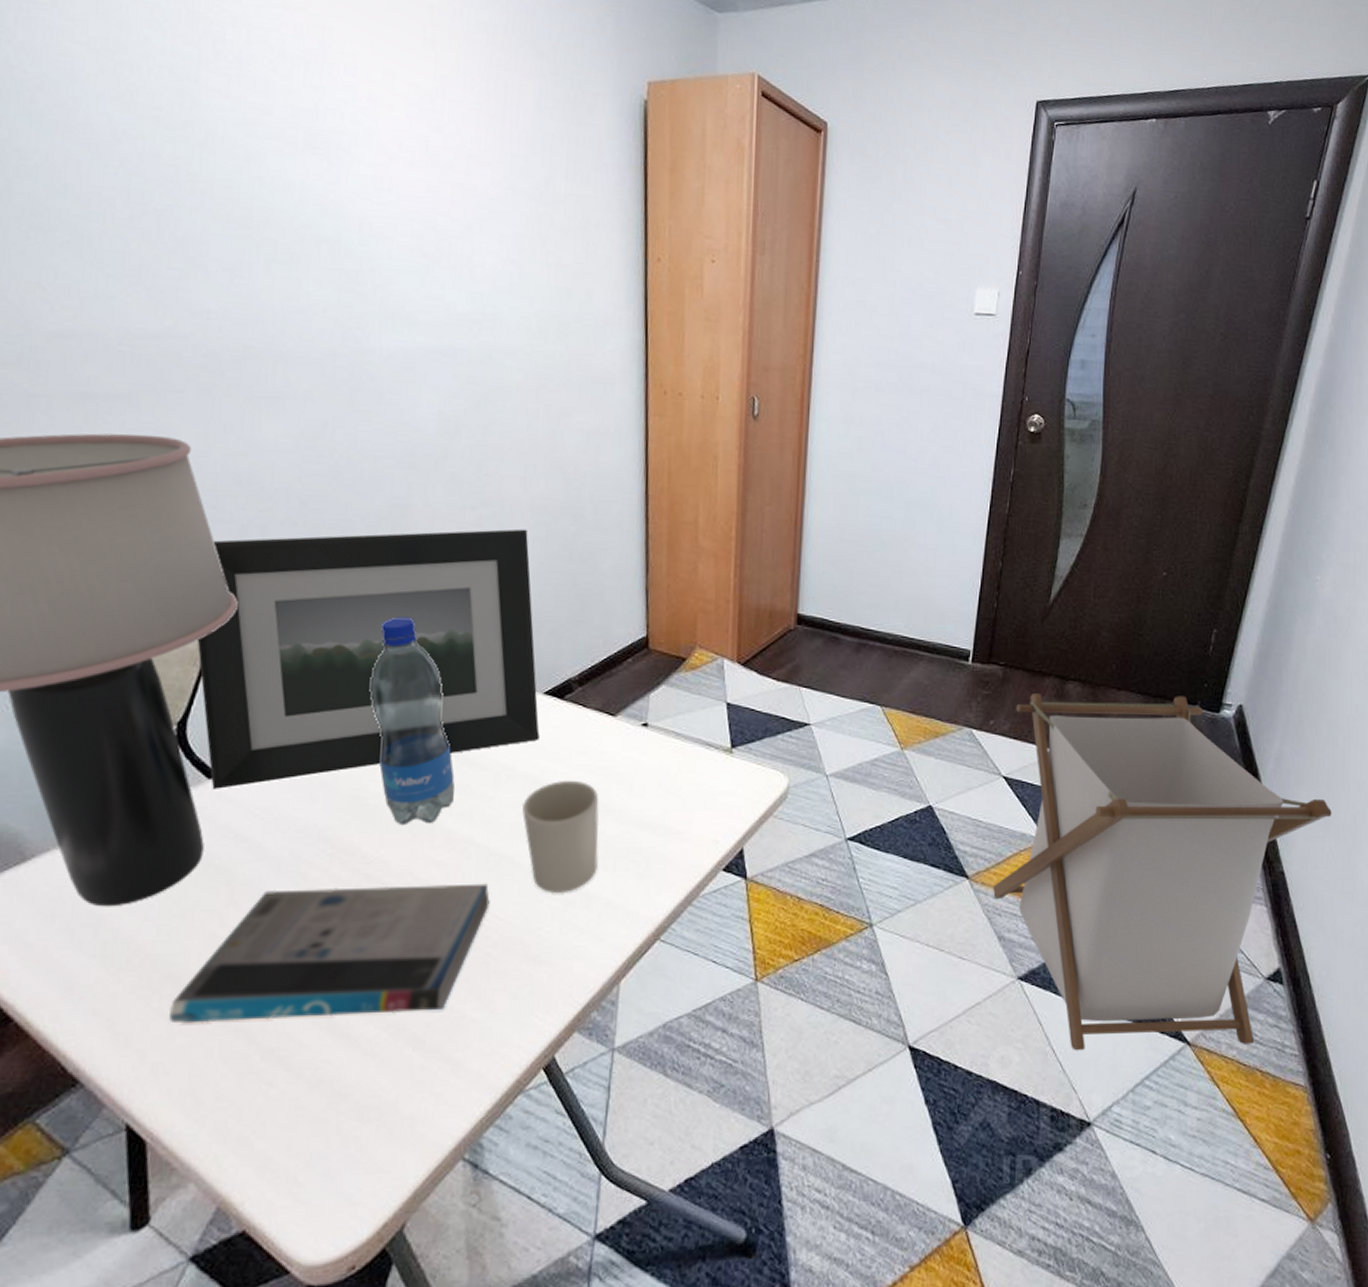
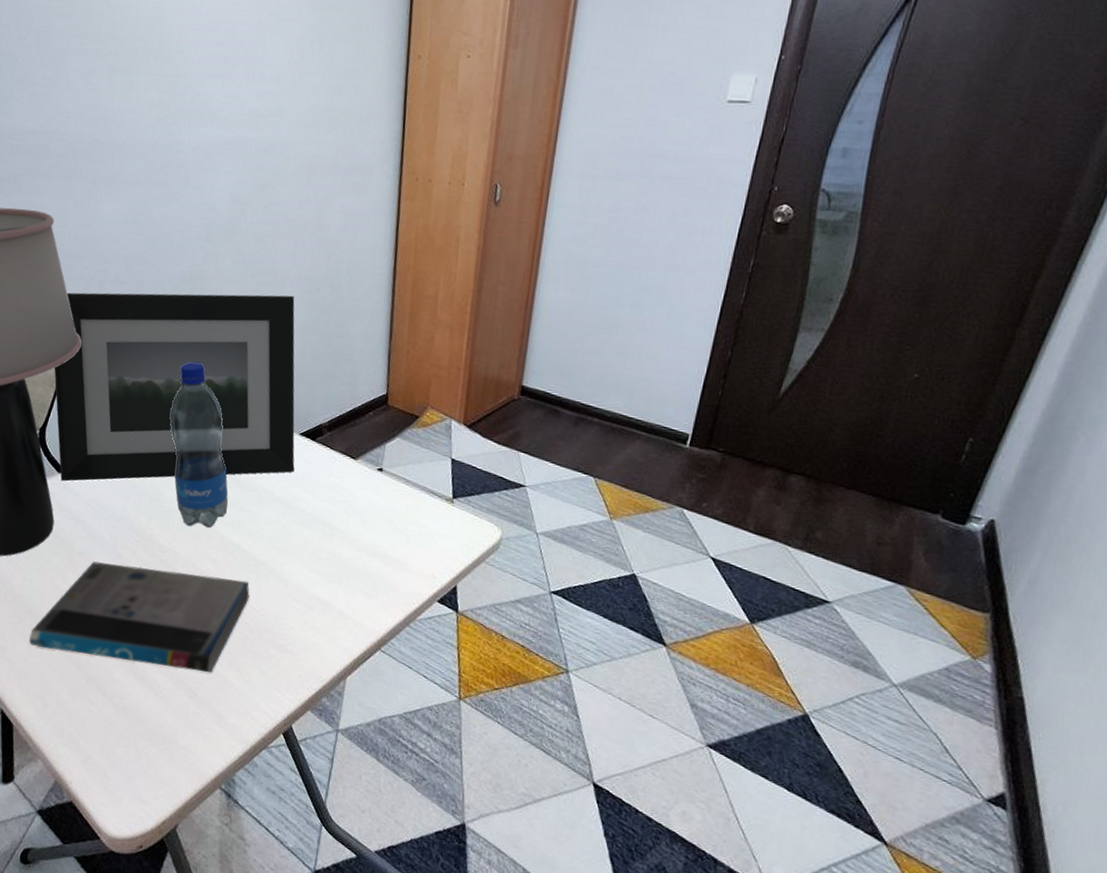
mug: present [521,780,600,894] -> none [277,507,339,599]
laundry basket: present [993,693,1332,1051] -> none [690,482,1095,860]

